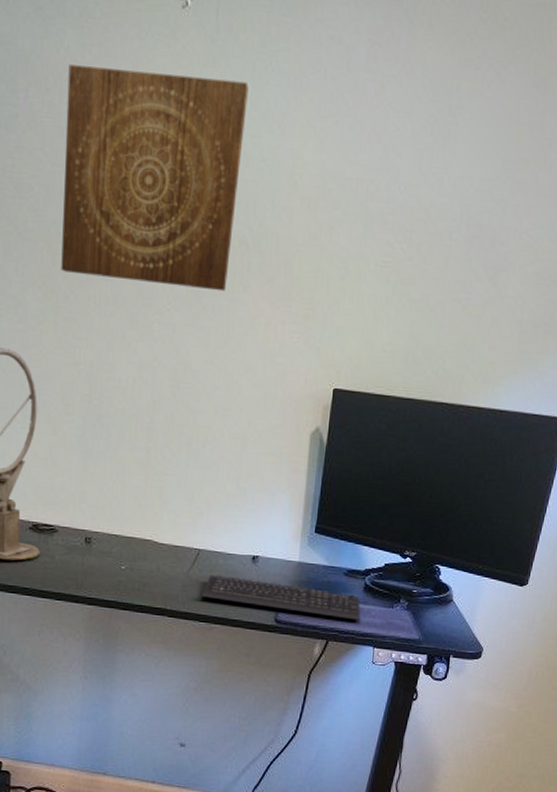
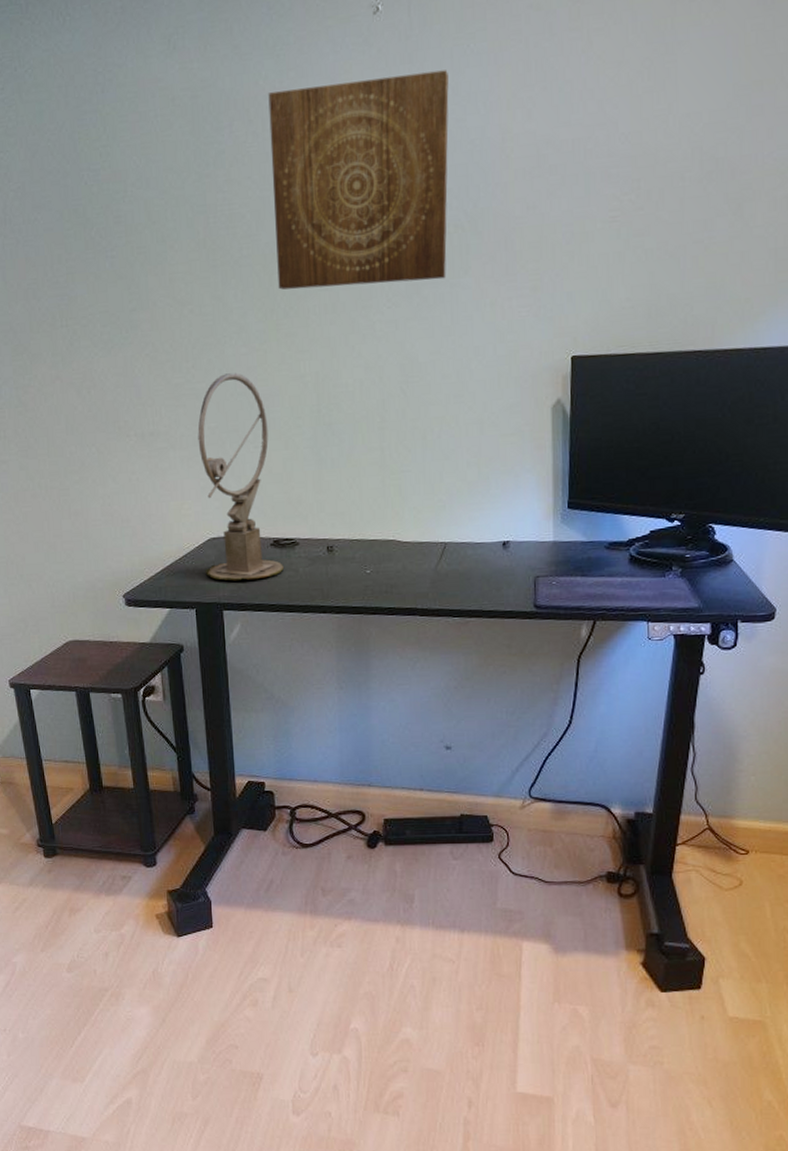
keyboard: present [200,574,361,620] -> none [451,566,630,596]

